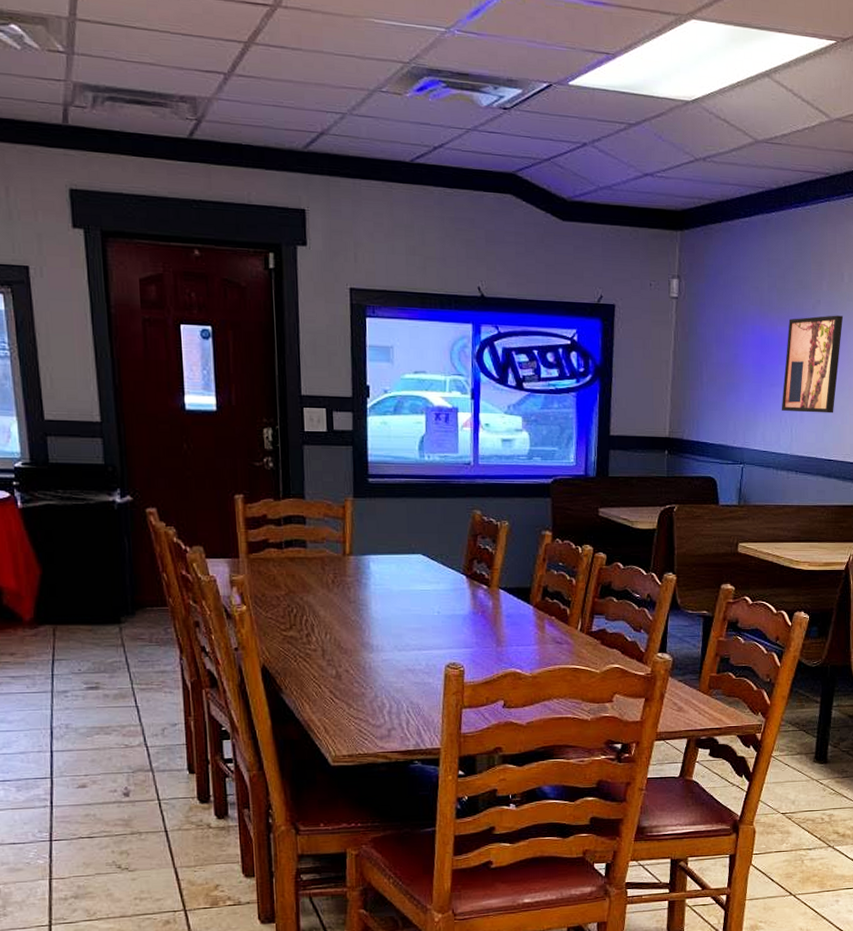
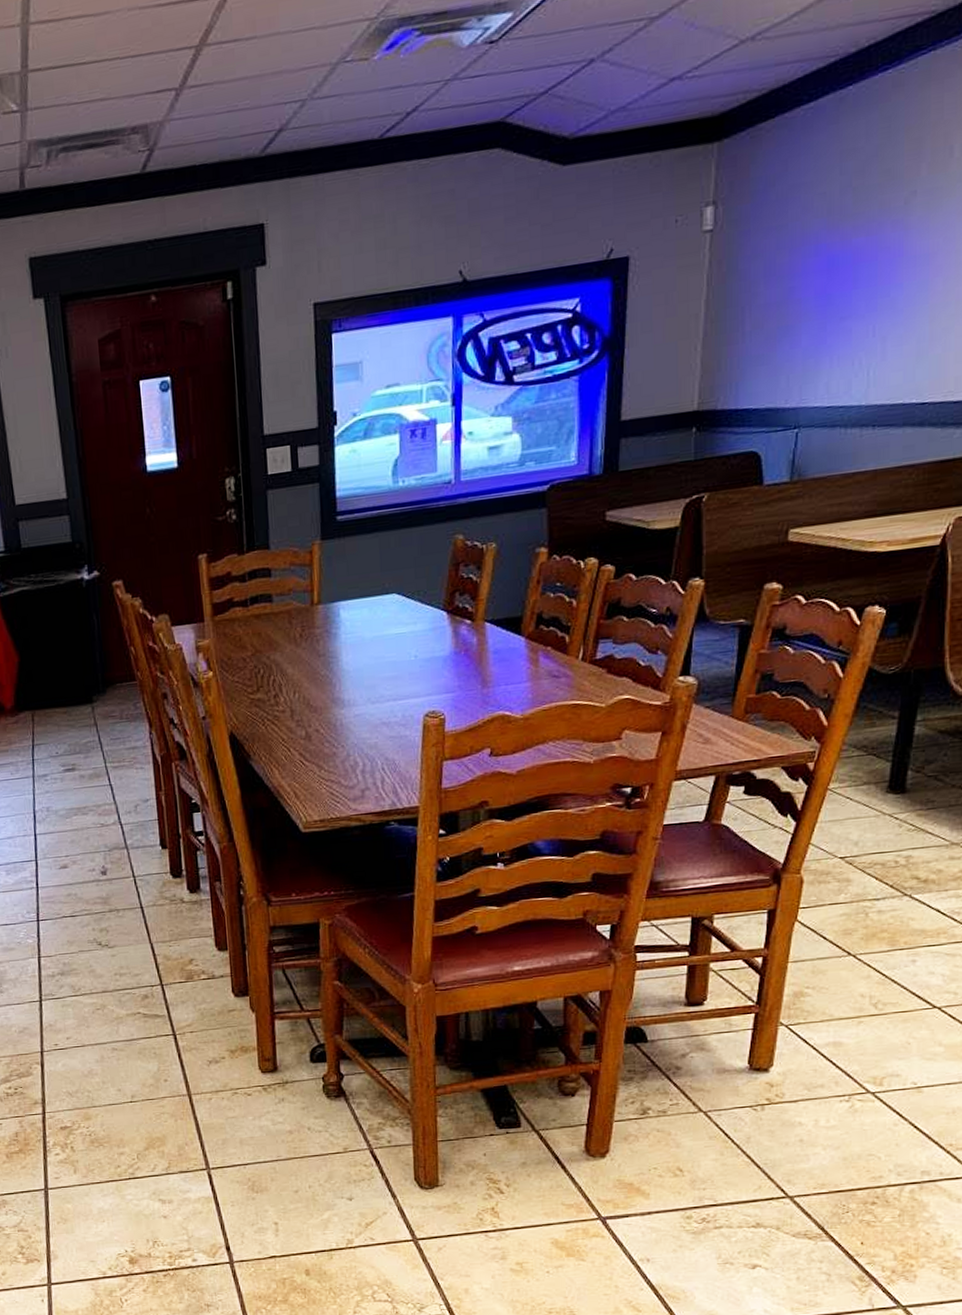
wall art: present [781,315,844,414] -> none [854,204,951,350]

